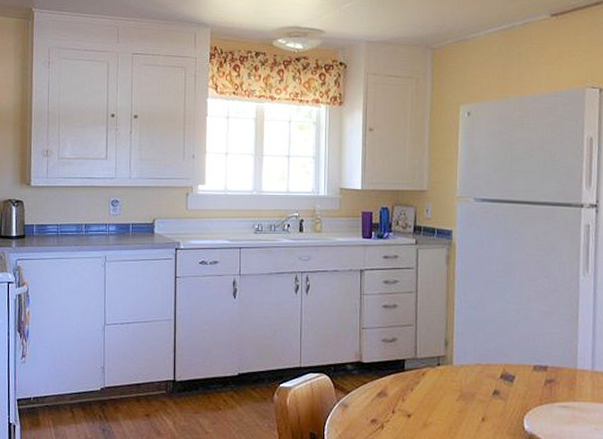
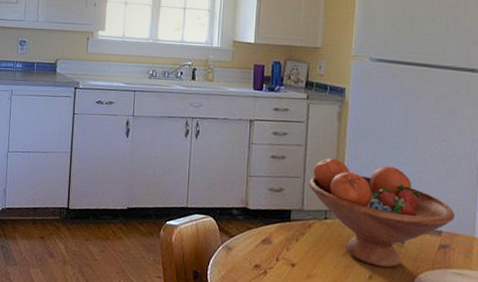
fruit bowl: none [421,303,558,408] -> present [309,158,455,269]

